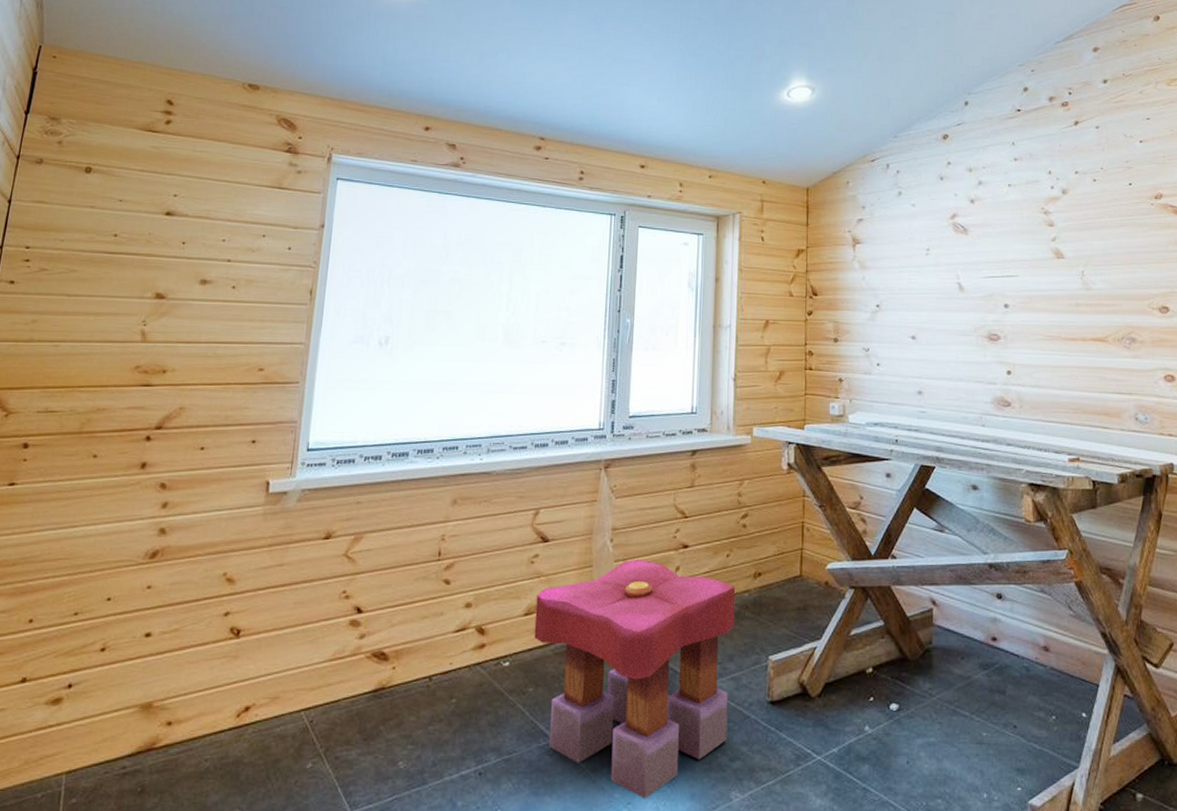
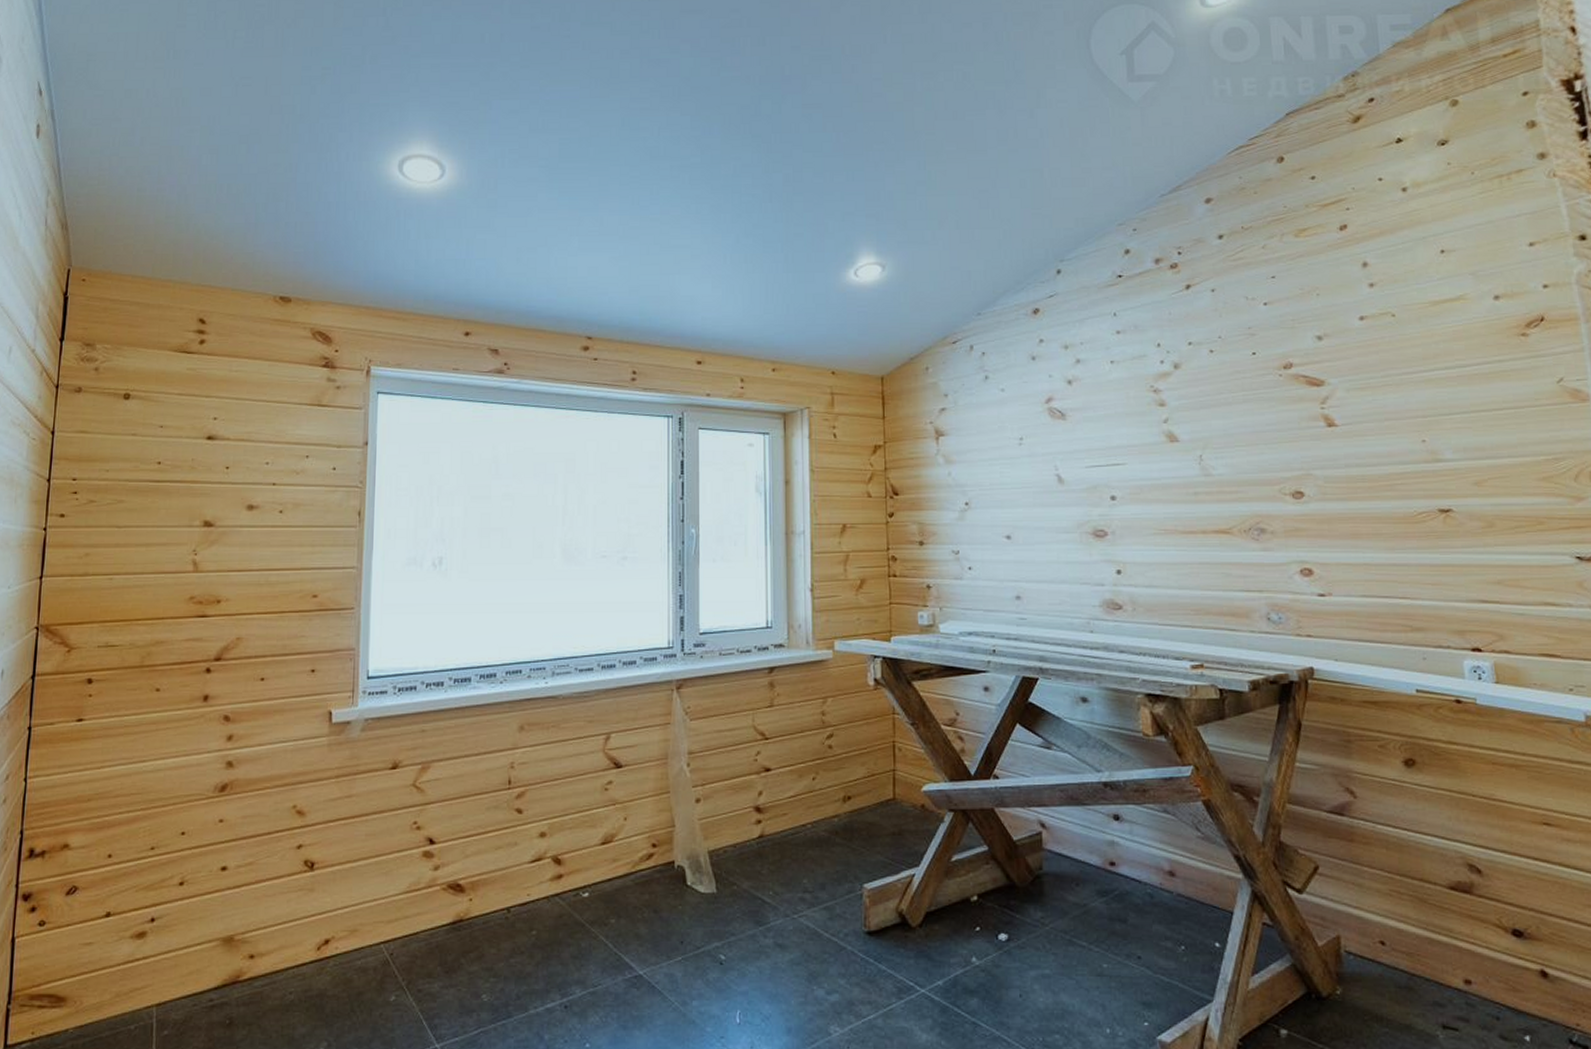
stool: present [534,558,736,799] -> none [612,783,825,1034]

